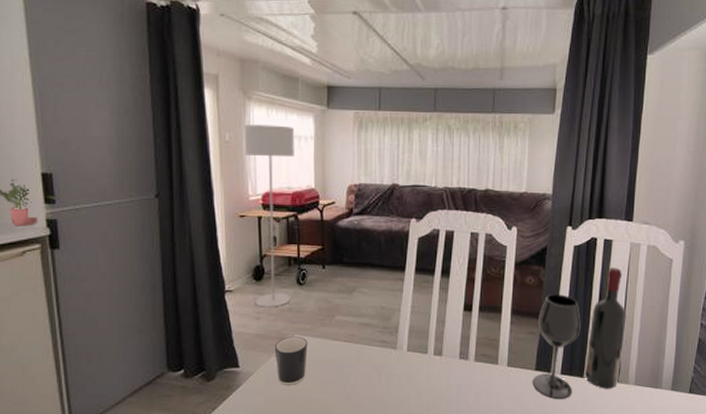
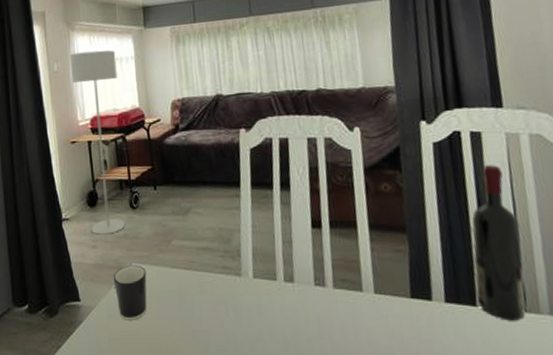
wineglass: present [532,294,581,399] -> none [403,201,465,335]

